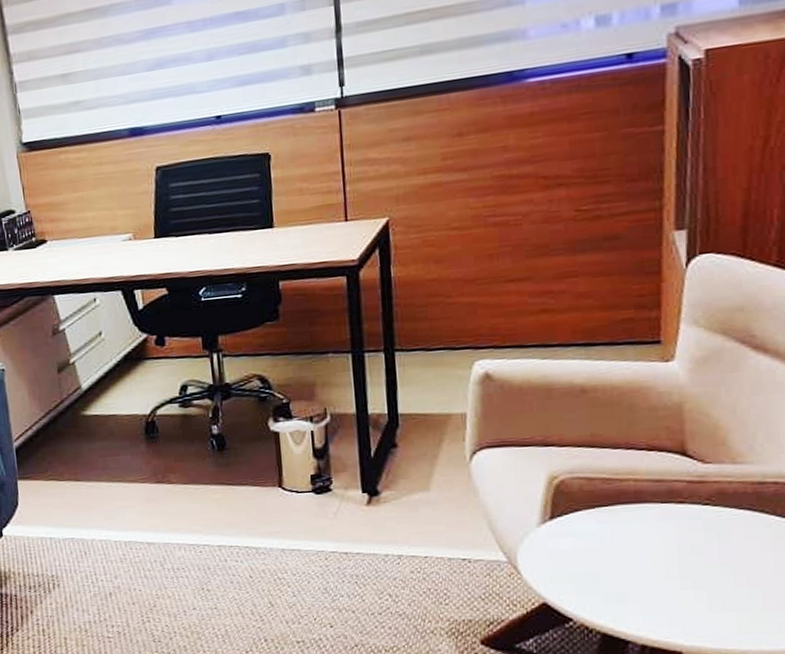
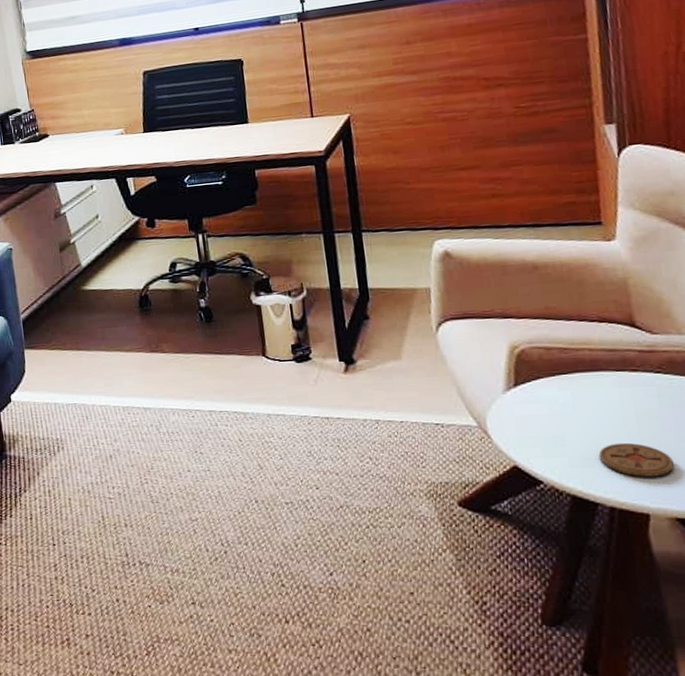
coaster: none [634,578,713,614] -> present [598,442,674,477]

